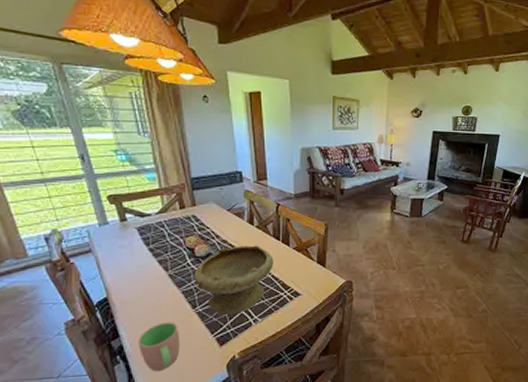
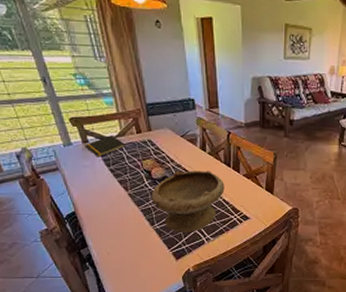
notepad: none [122,212,168,236] -> present [84,135,126,158]
cup: present [137,322,180,371] -> none [103,236,141,277]

